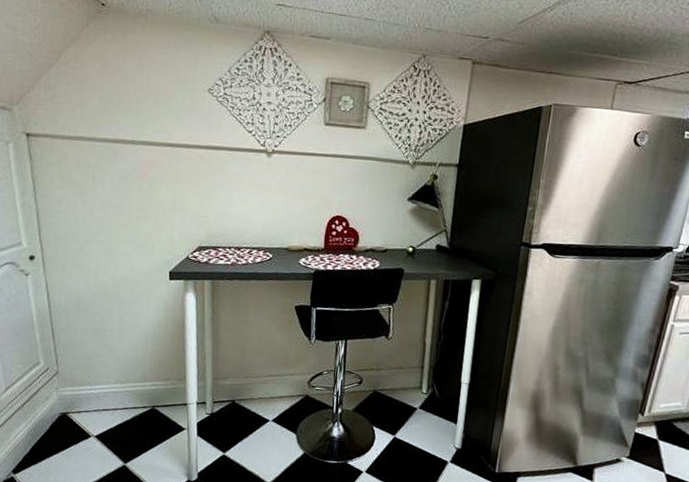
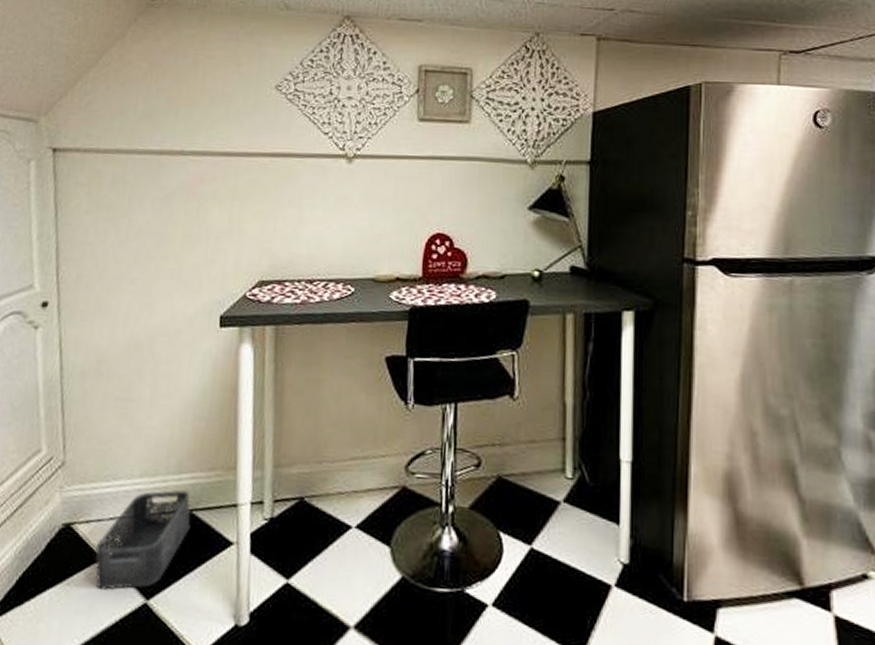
storage bin: none [86,393,154,457] -> present [95,490,191,591]

